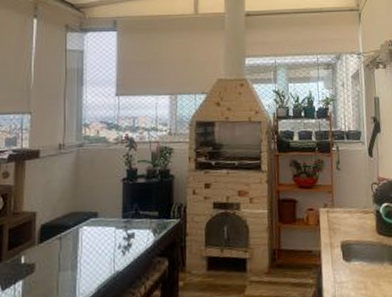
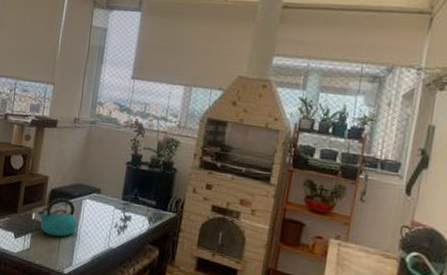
kettle: none [26,231,76,276] -> present [37,197,78,237]

